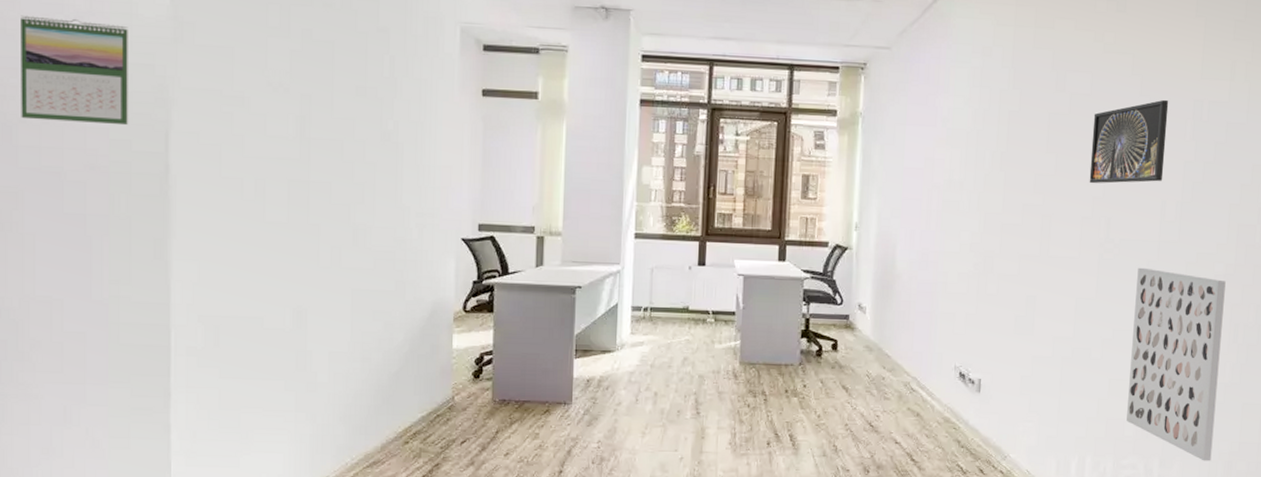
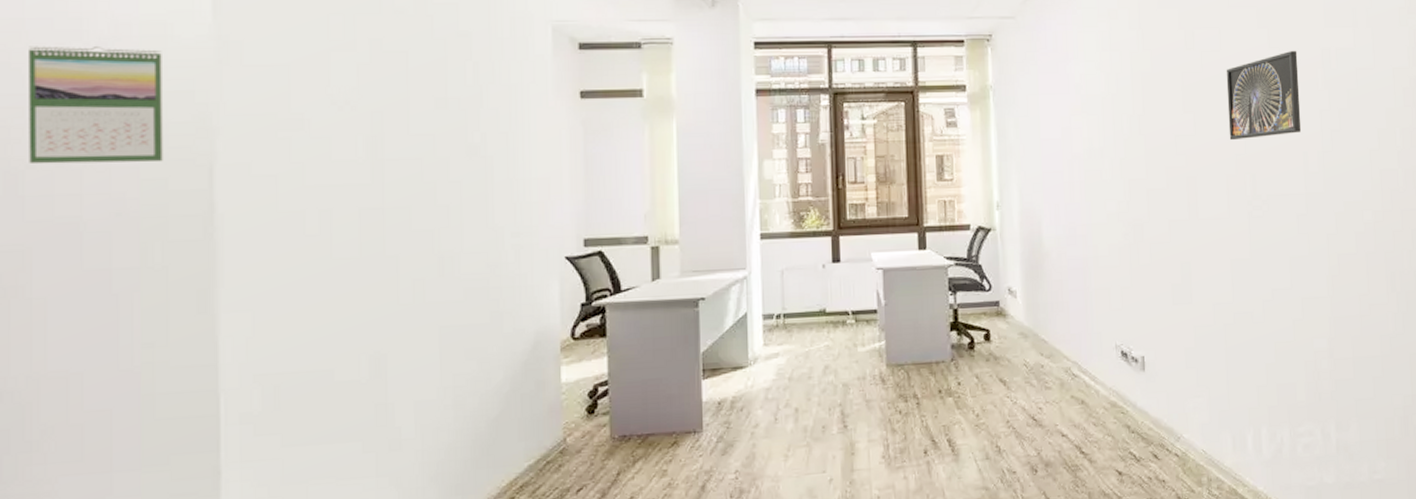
wall art: present [1126,267,1226,461] -> none [1289,222,1387,419]

